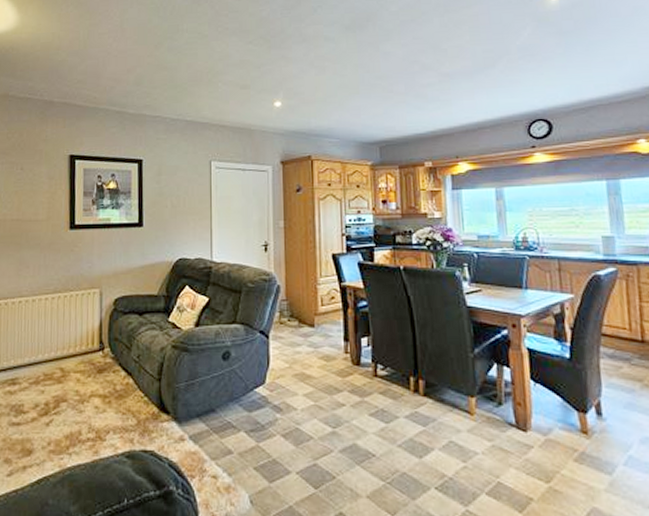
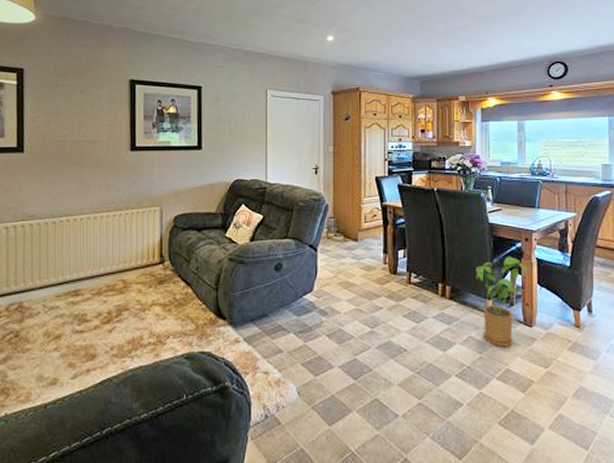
house plant: none [453,345,520,456] -> present [475,256,530,347]

